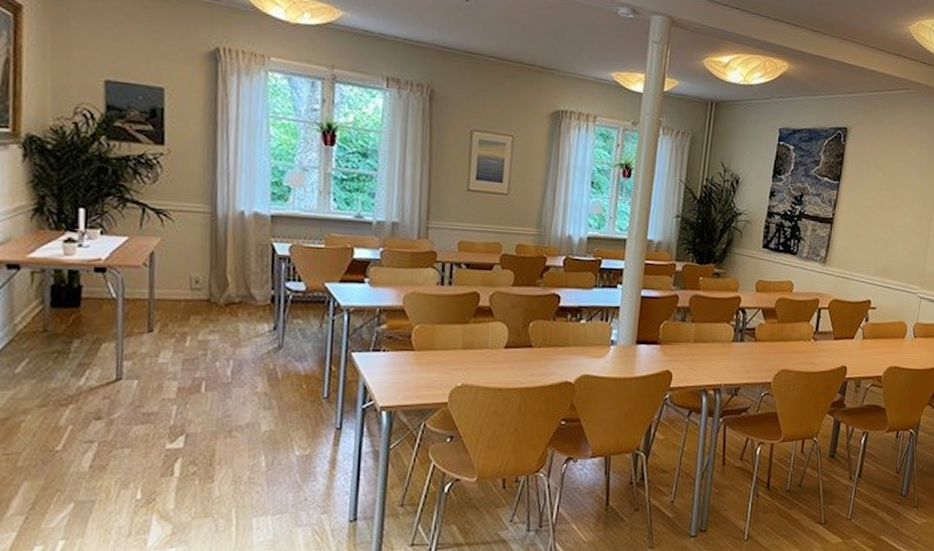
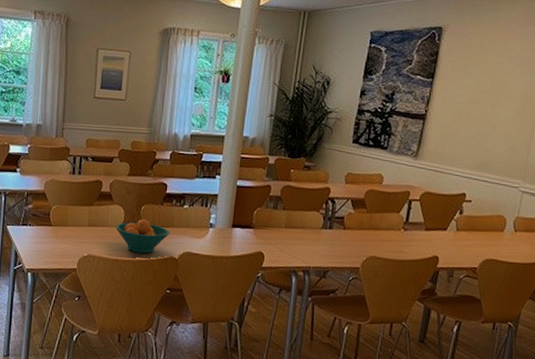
fruit bowl: none [497,338,565,379] -> present [115,219,170,254]

